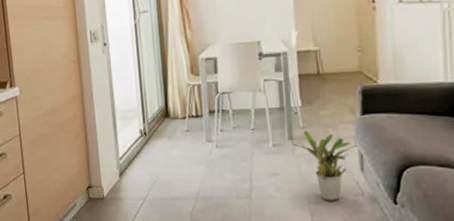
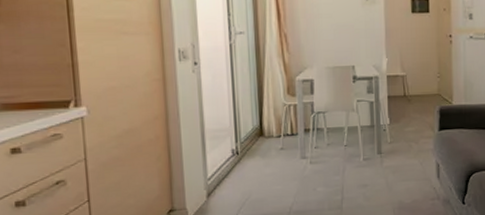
potted plant: present [292,130,358,201] -> none [380,145,436,206]

